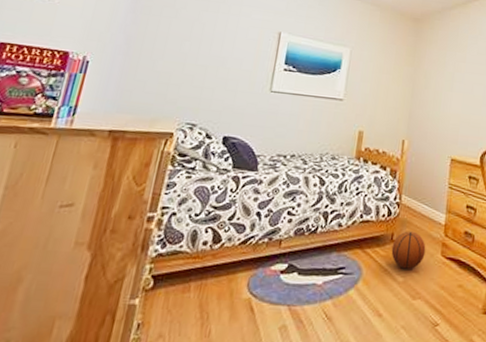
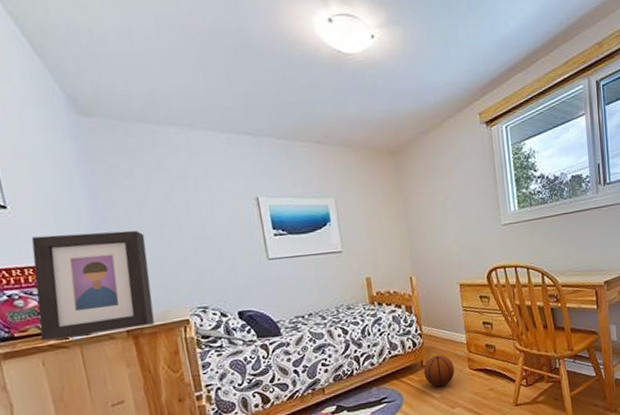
picture frame: none [25,23,166,131] -> present [31,230,155,341]

